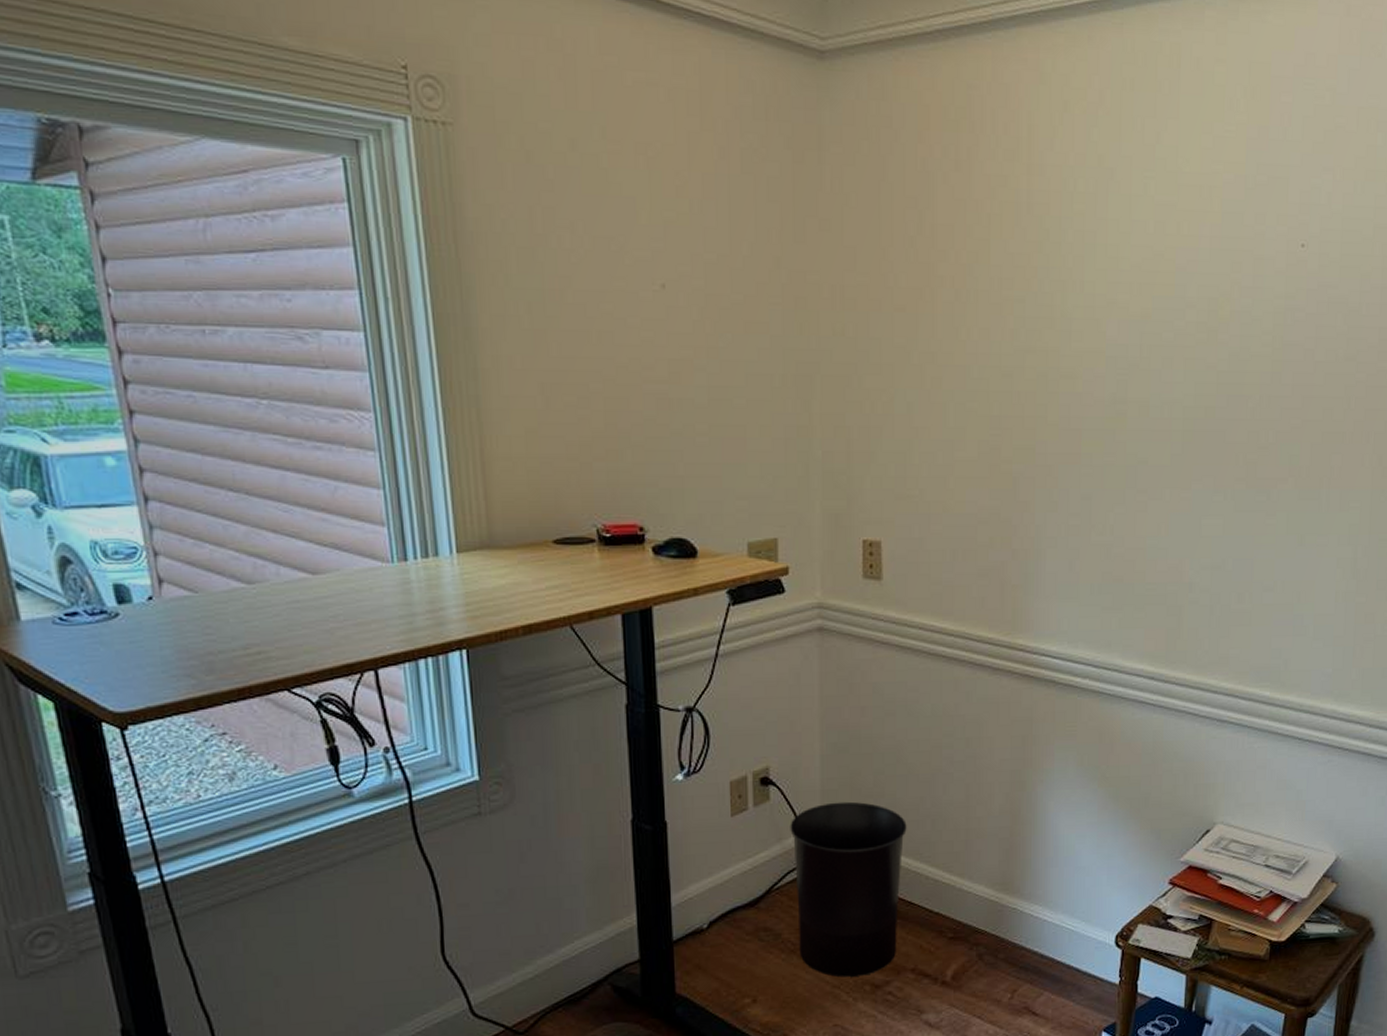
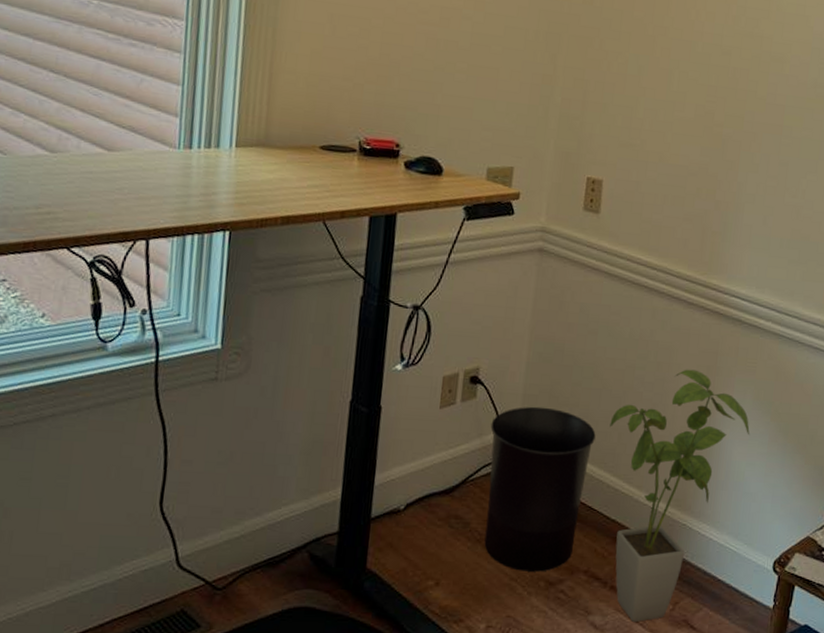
house plant: none [921,741,1076,1016] -> present [610,369,750,623]

